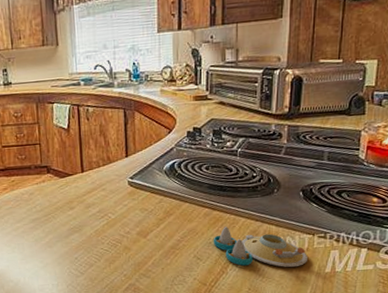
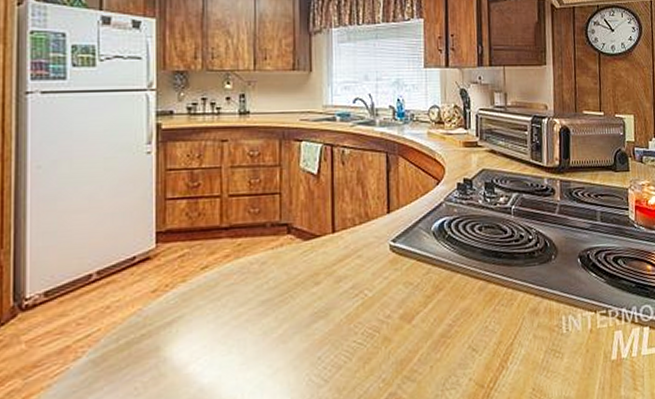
salt and pepper shaker set: present [213,227,308,267] -> none [489,304,592,357]

